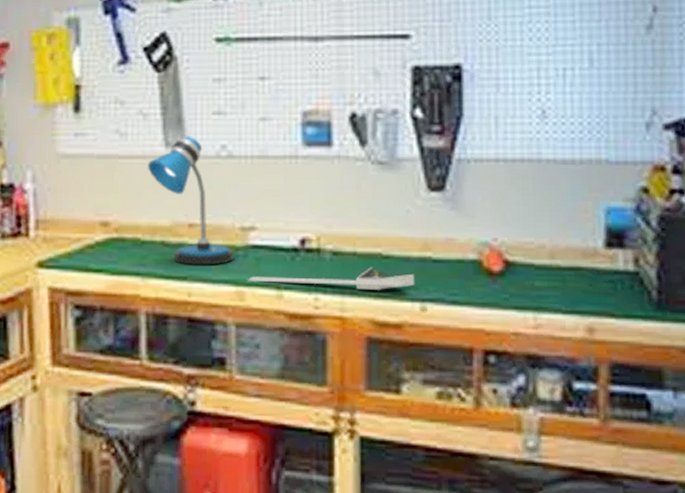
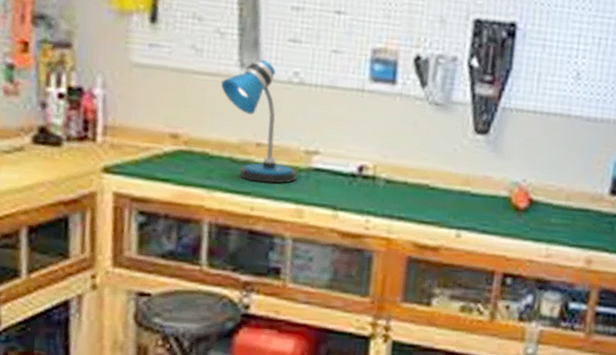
combination square: present [247,267,415,290] -> none [307,196,454,217]

